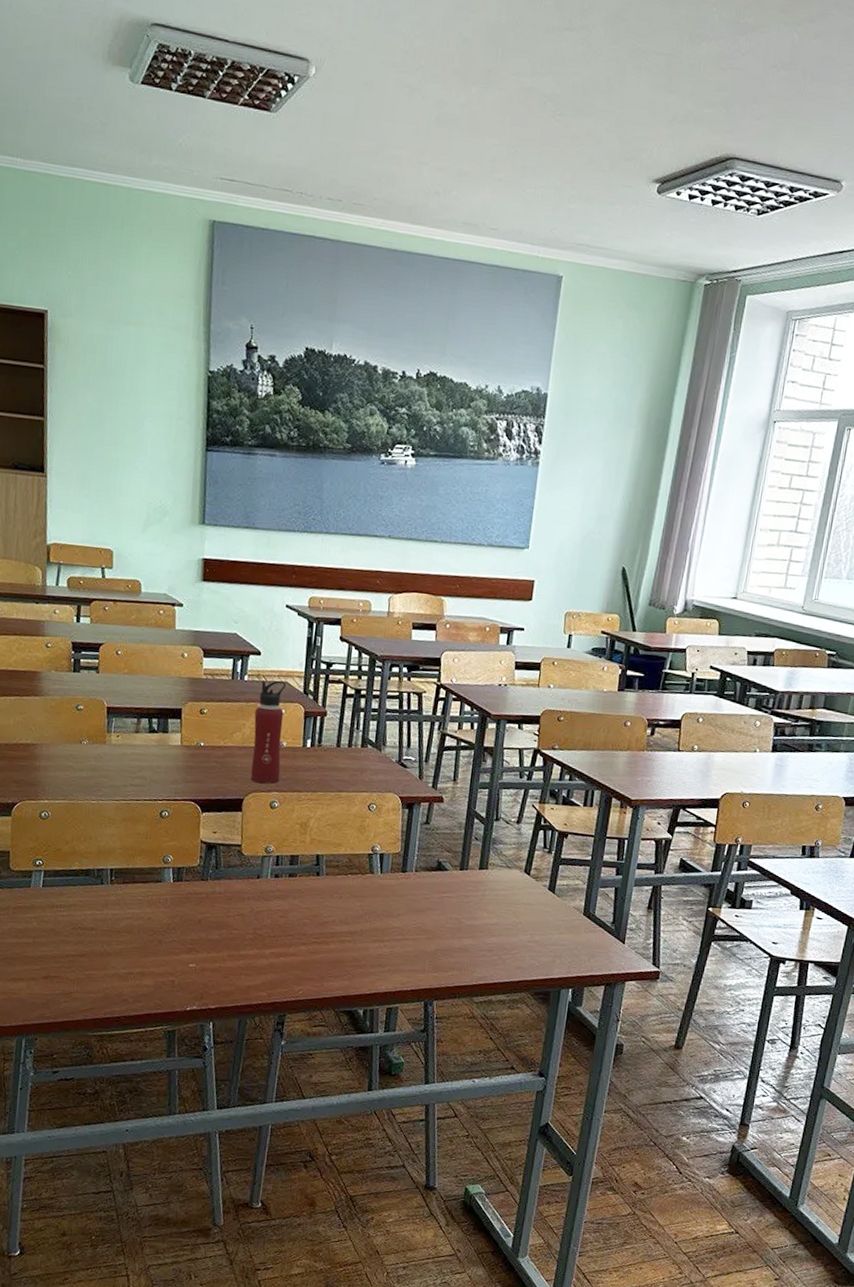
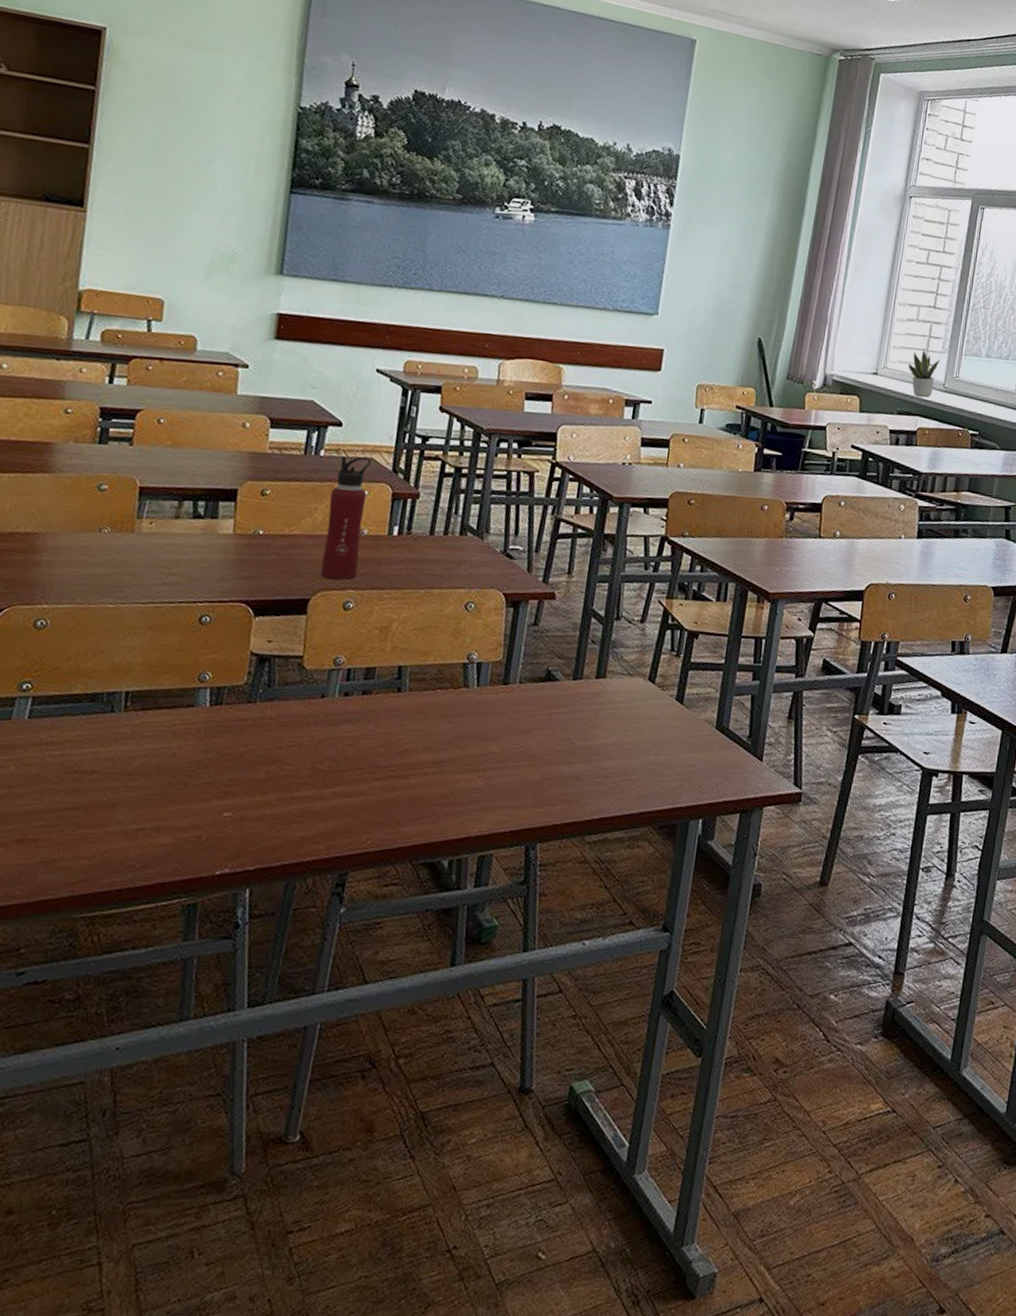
potted plant: none [767,572,800,620] -> present [908,348,941,397]

